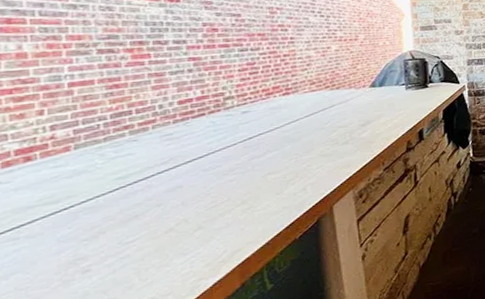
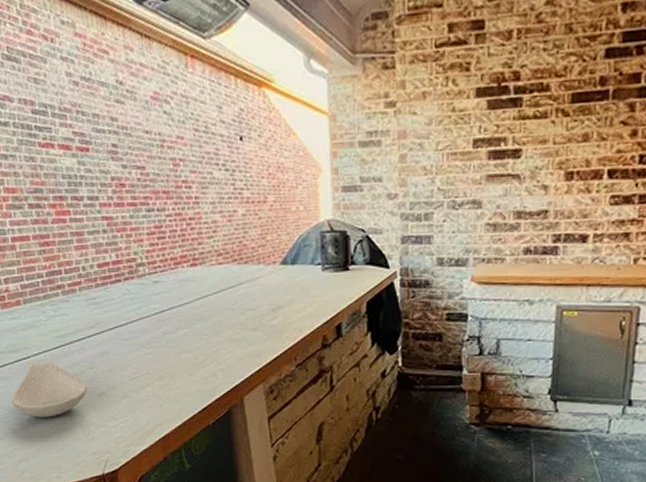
spoon rest: none [37,204,150,275] -> present [11,359,87,418]

